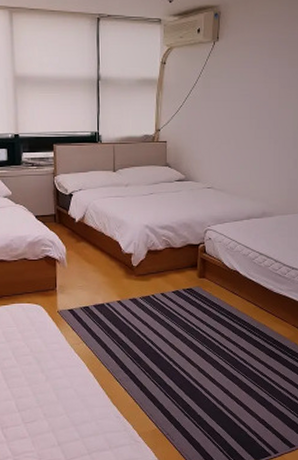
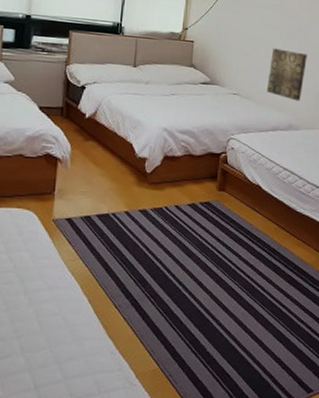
wall art: none [239,139,278,189] -> present [266,48,307,101]

